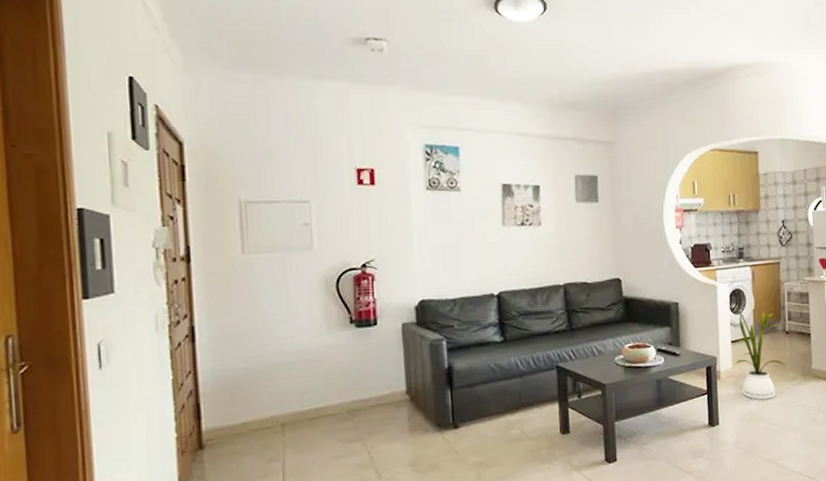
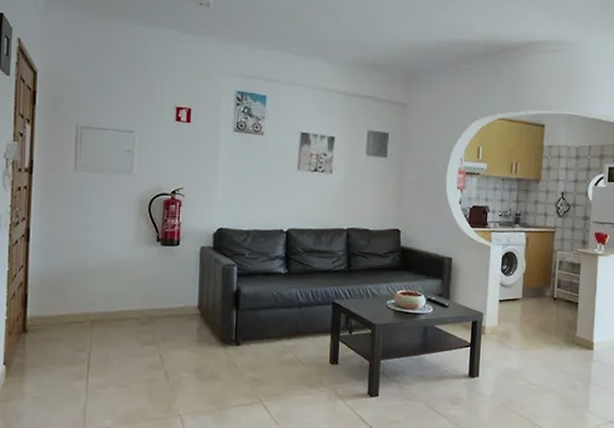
house plant: present [725,301,786,400] -> none [497,262,551,360]

